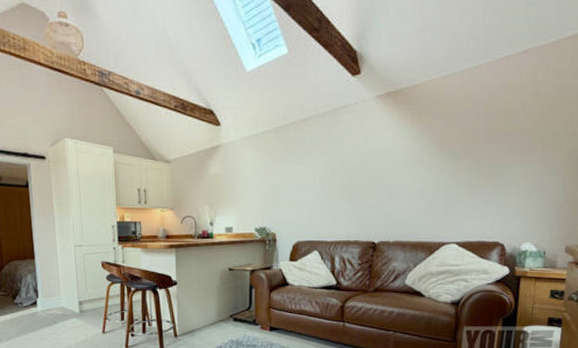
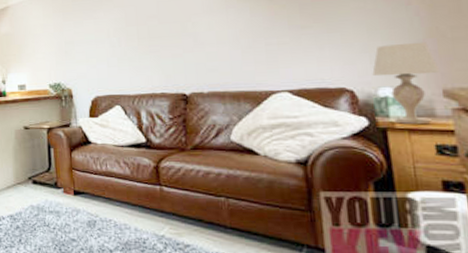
table lamp: none [520,205,568,274] -> present [372,41,440,125]

